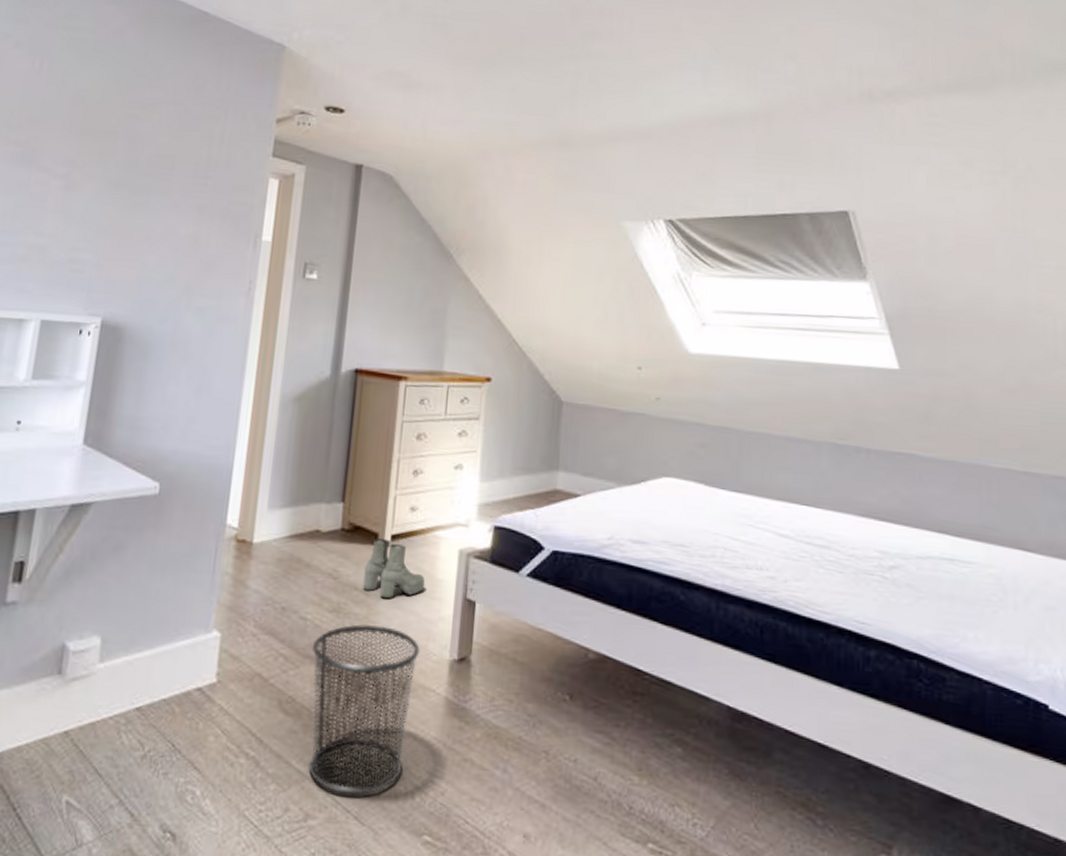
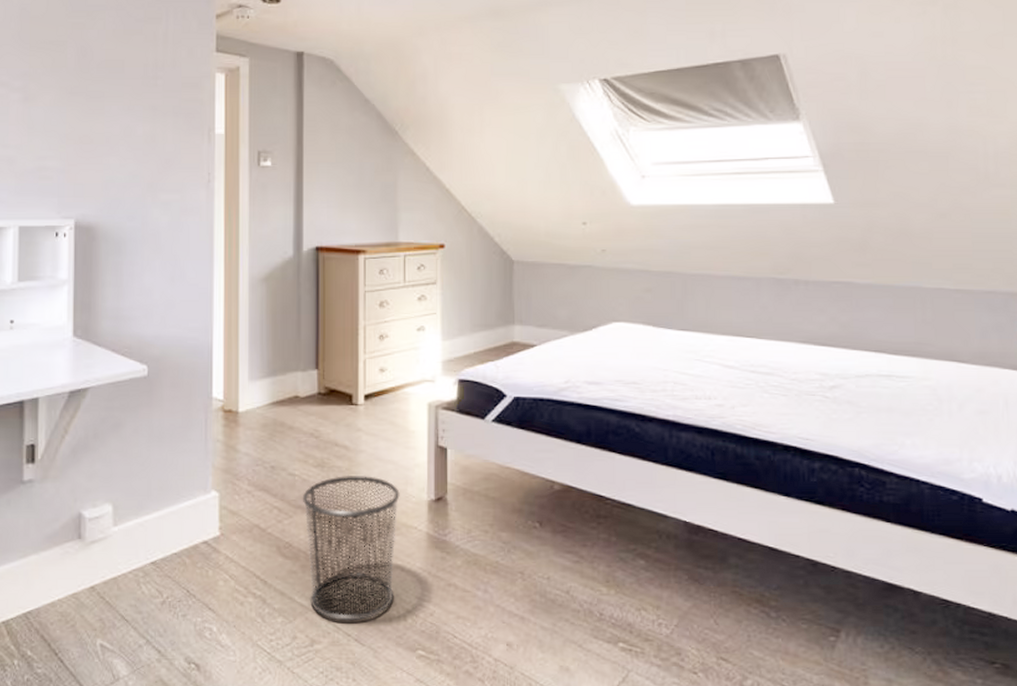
boots: present [363,537,426,599] -> none [343,398,400,452]

